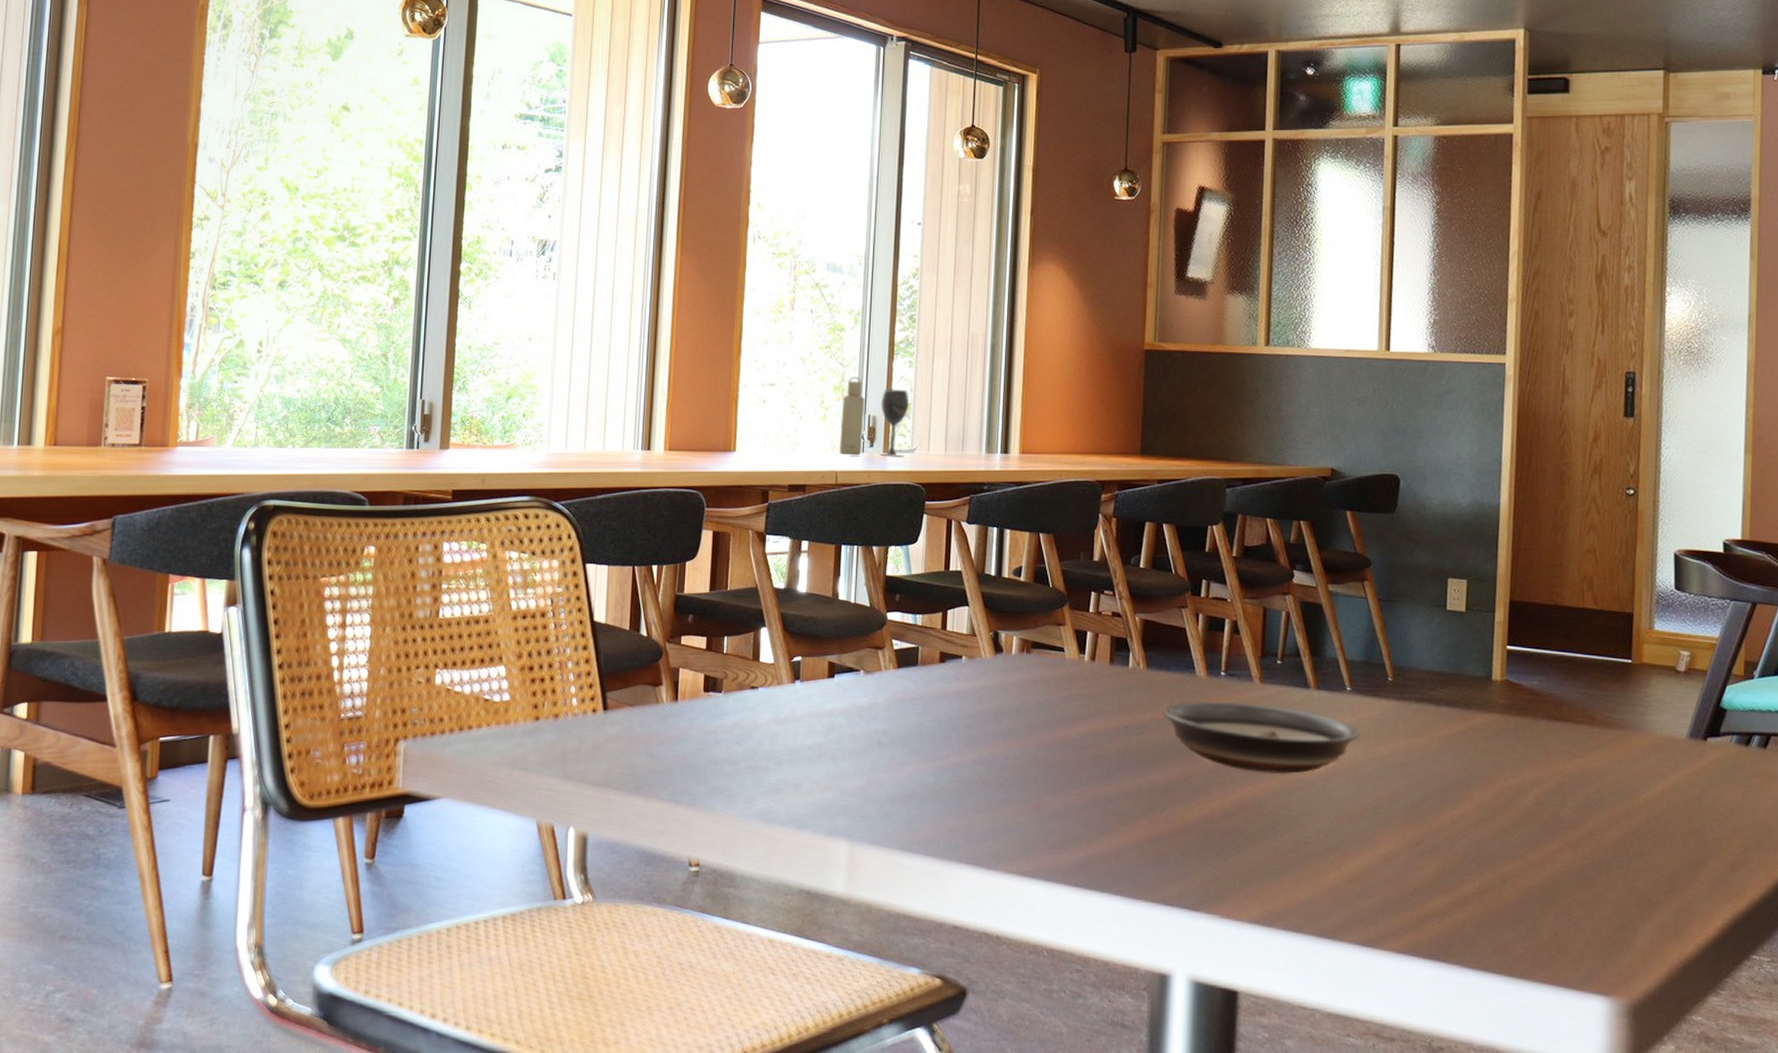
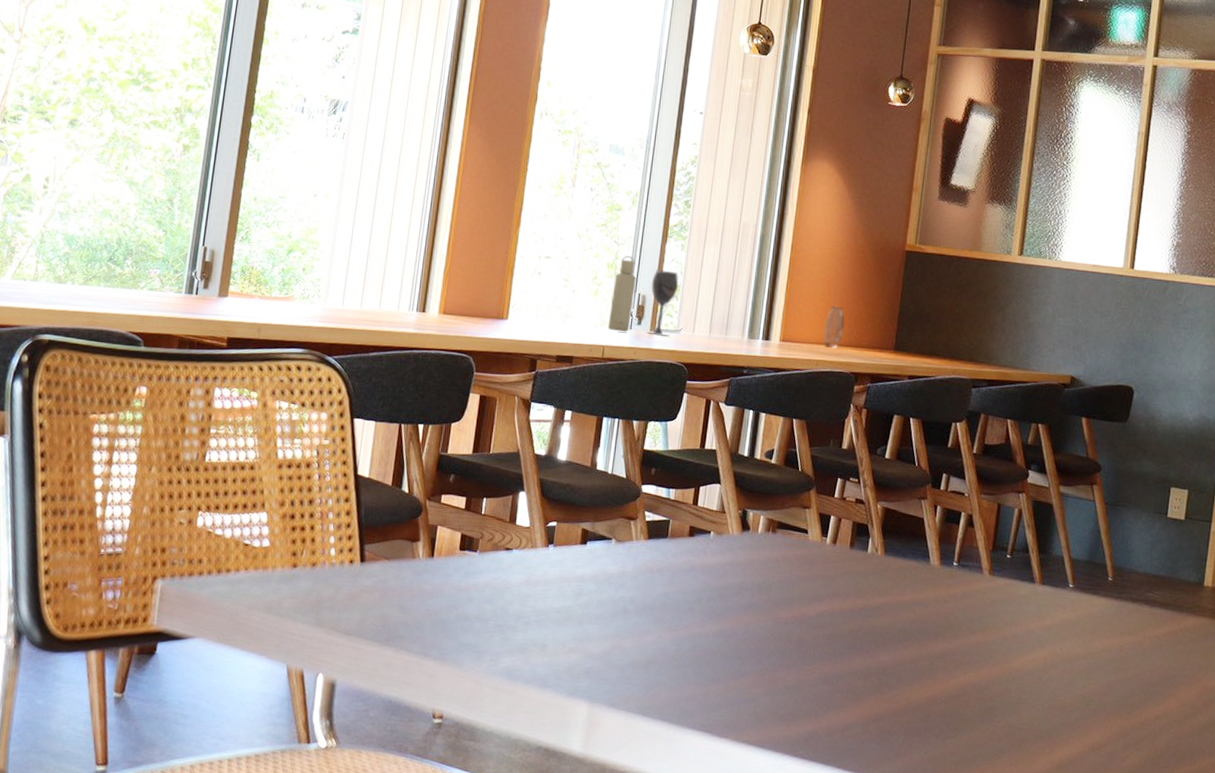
vase: none [1064,413,1085,458] -> present [824,306,844,349]
saucer: present [1162,701,1360,775] -> none [896,588,1079,664]

